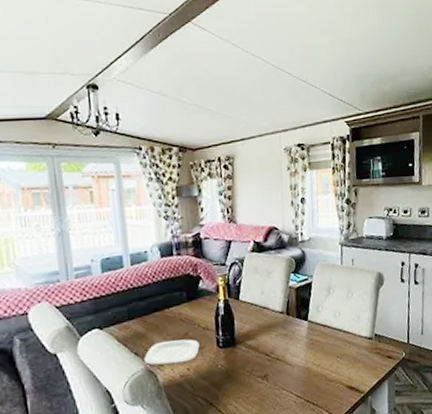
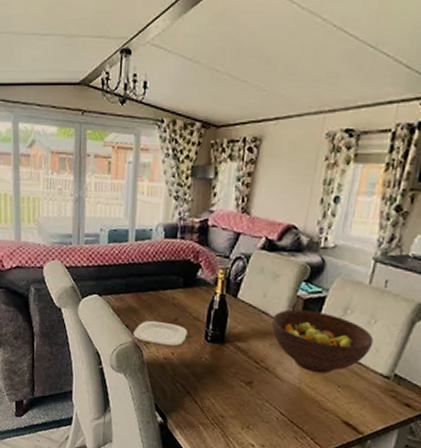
fruit bowl: none [272,296,355,351] -> present [271,309,374,374]

